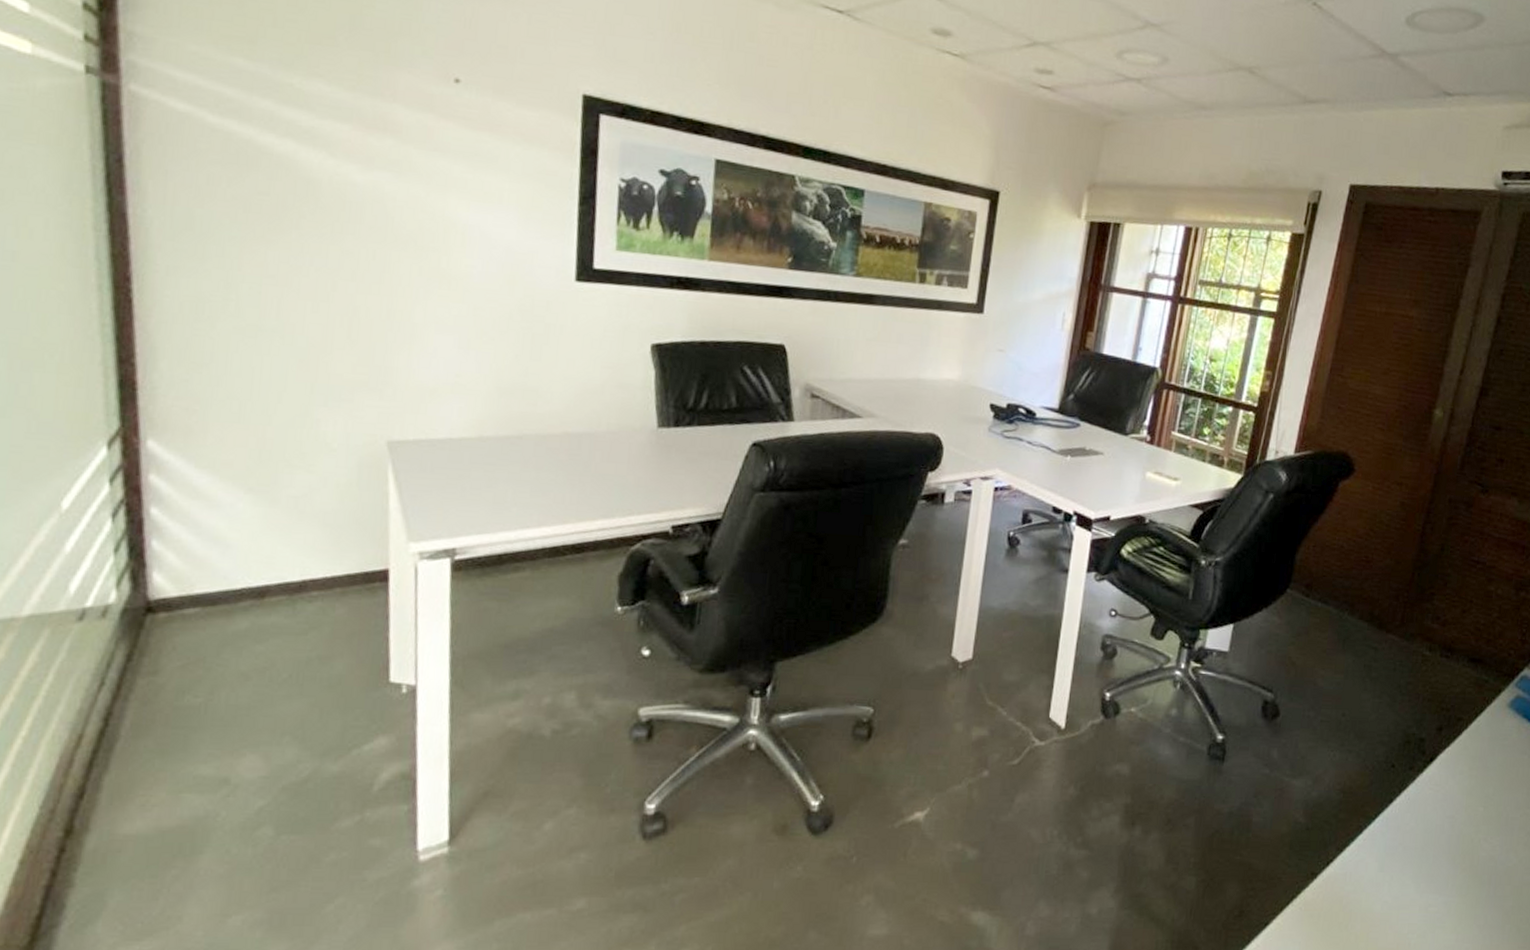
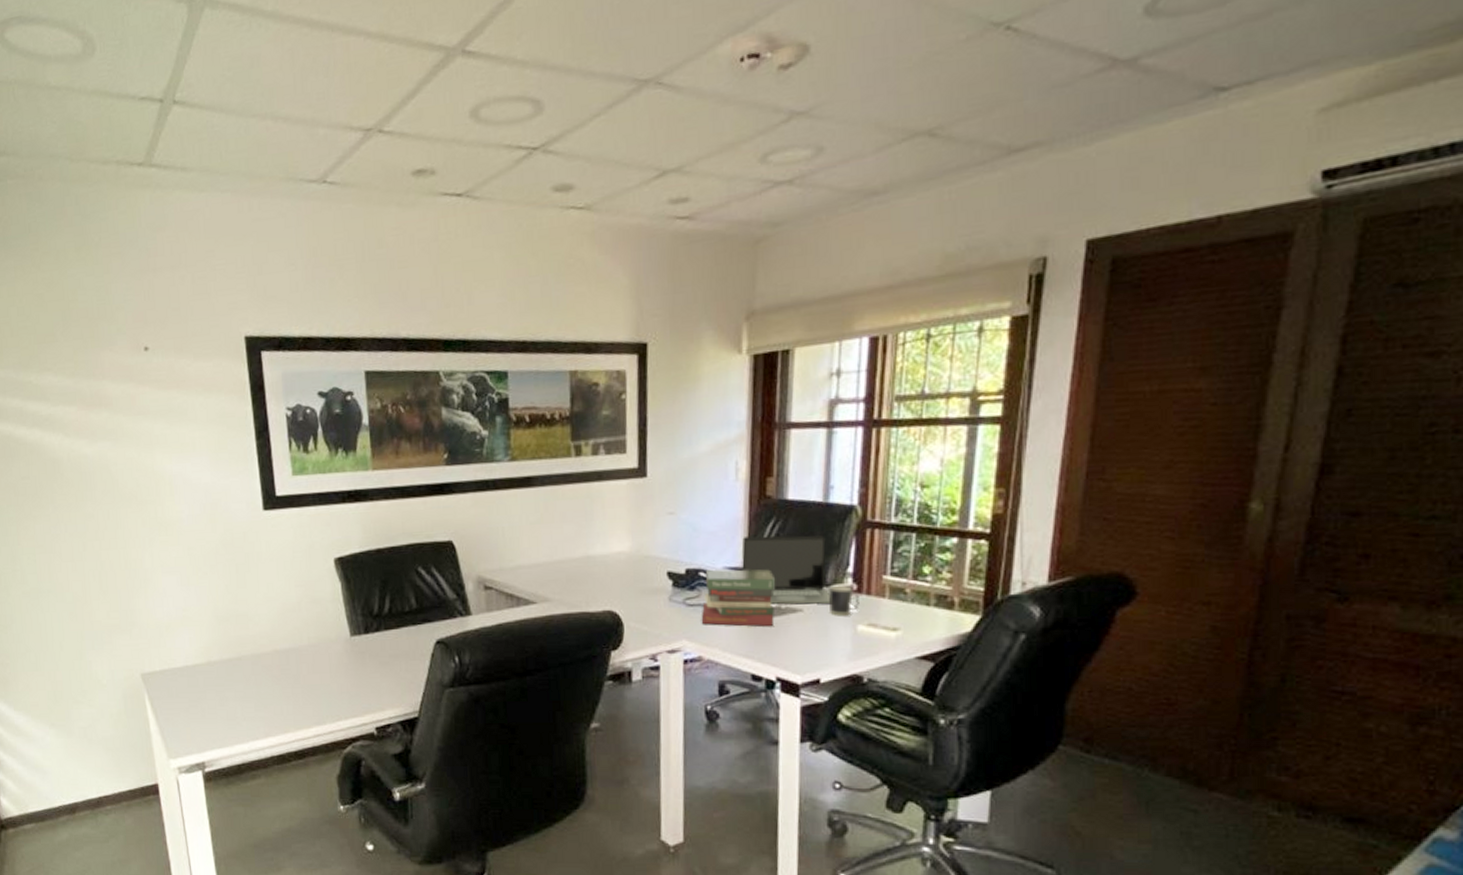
books: none [1014,406,1084,465] -> present [701,569,776,627]
laptop: none [1057,381,1130,450] -> present [742,535,831,605]
mug: none [1125,435,1151,463] -> present [829,585,859,616]

